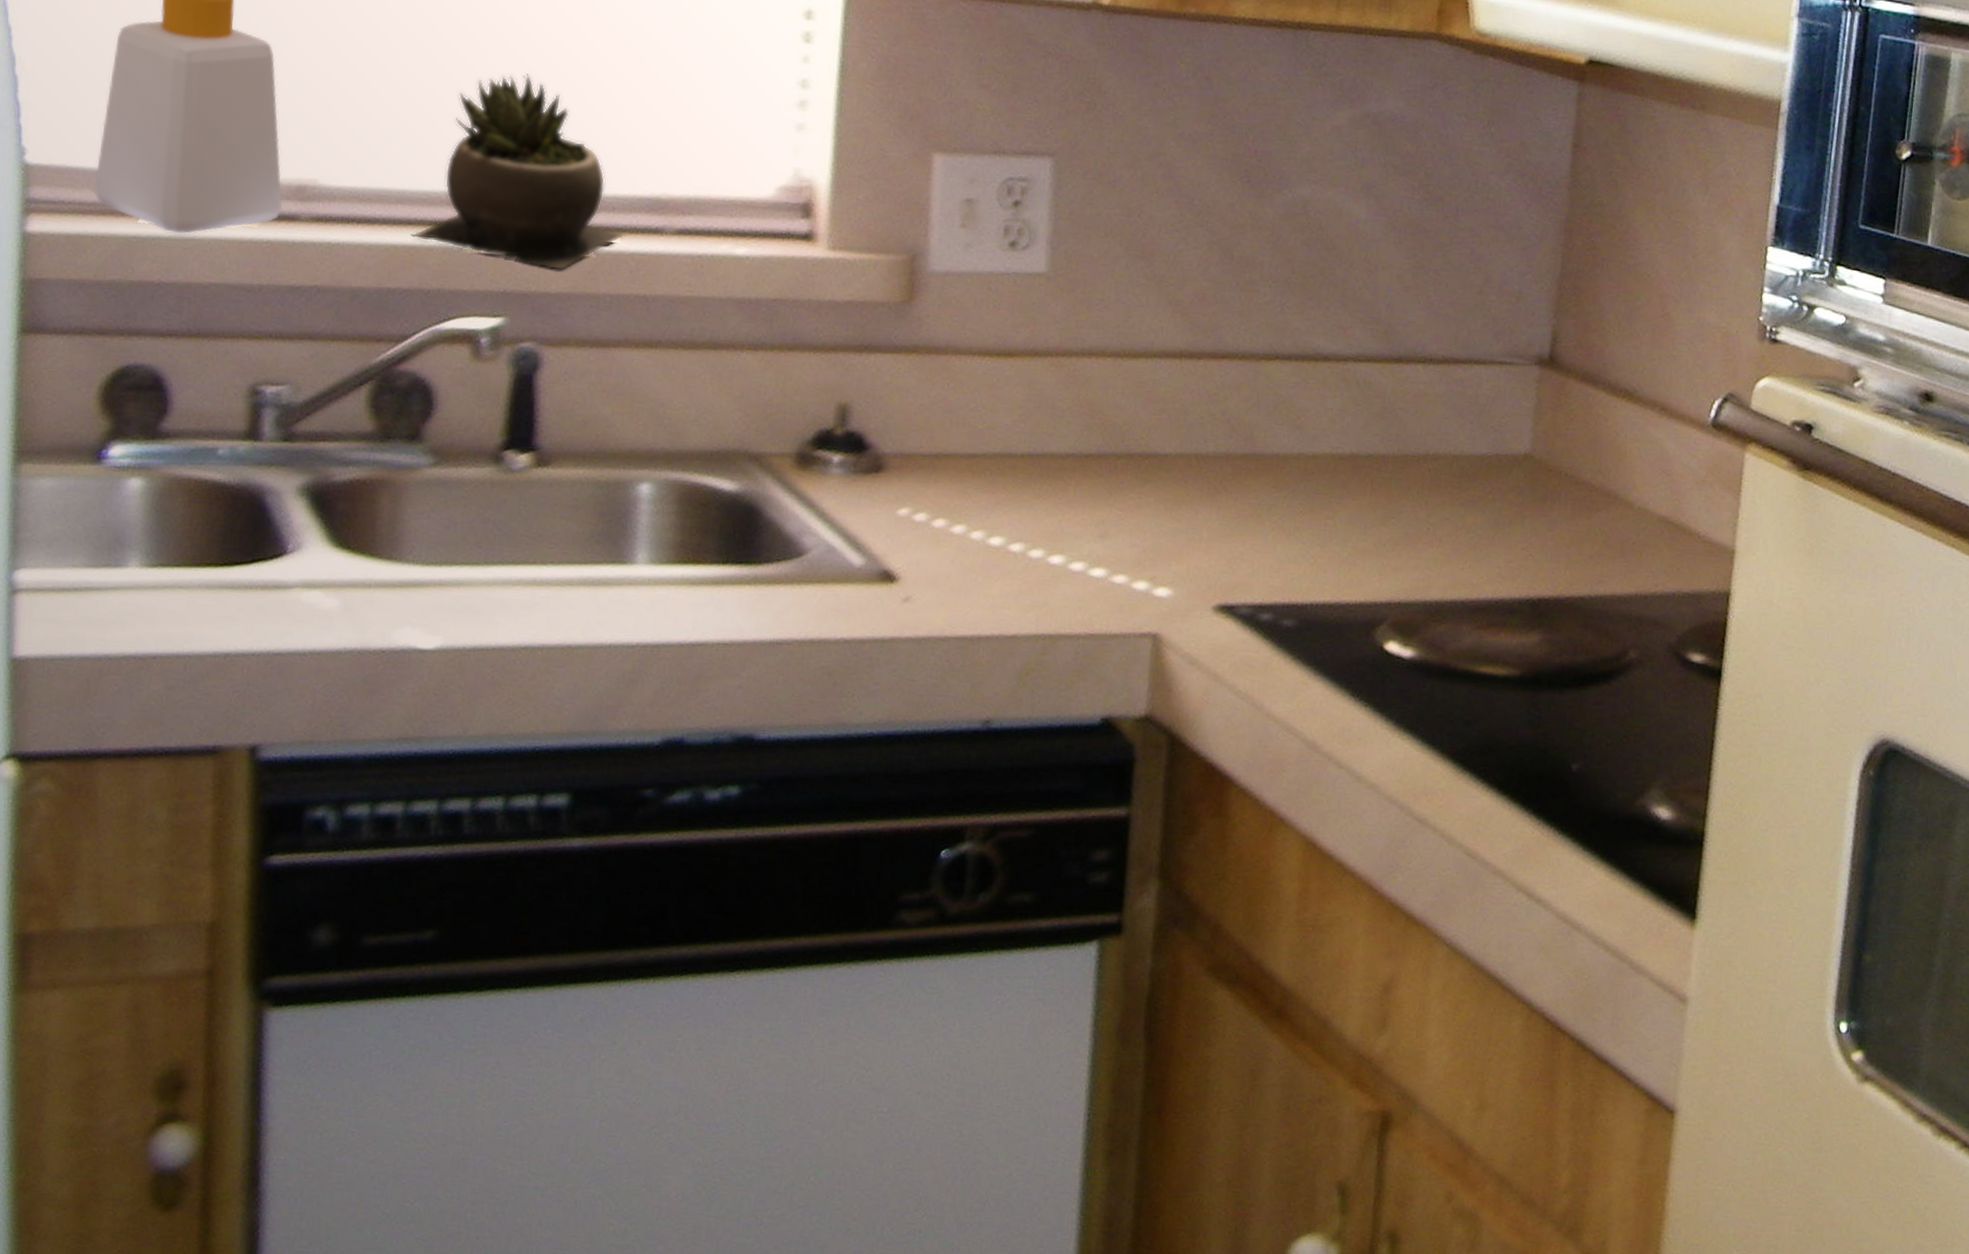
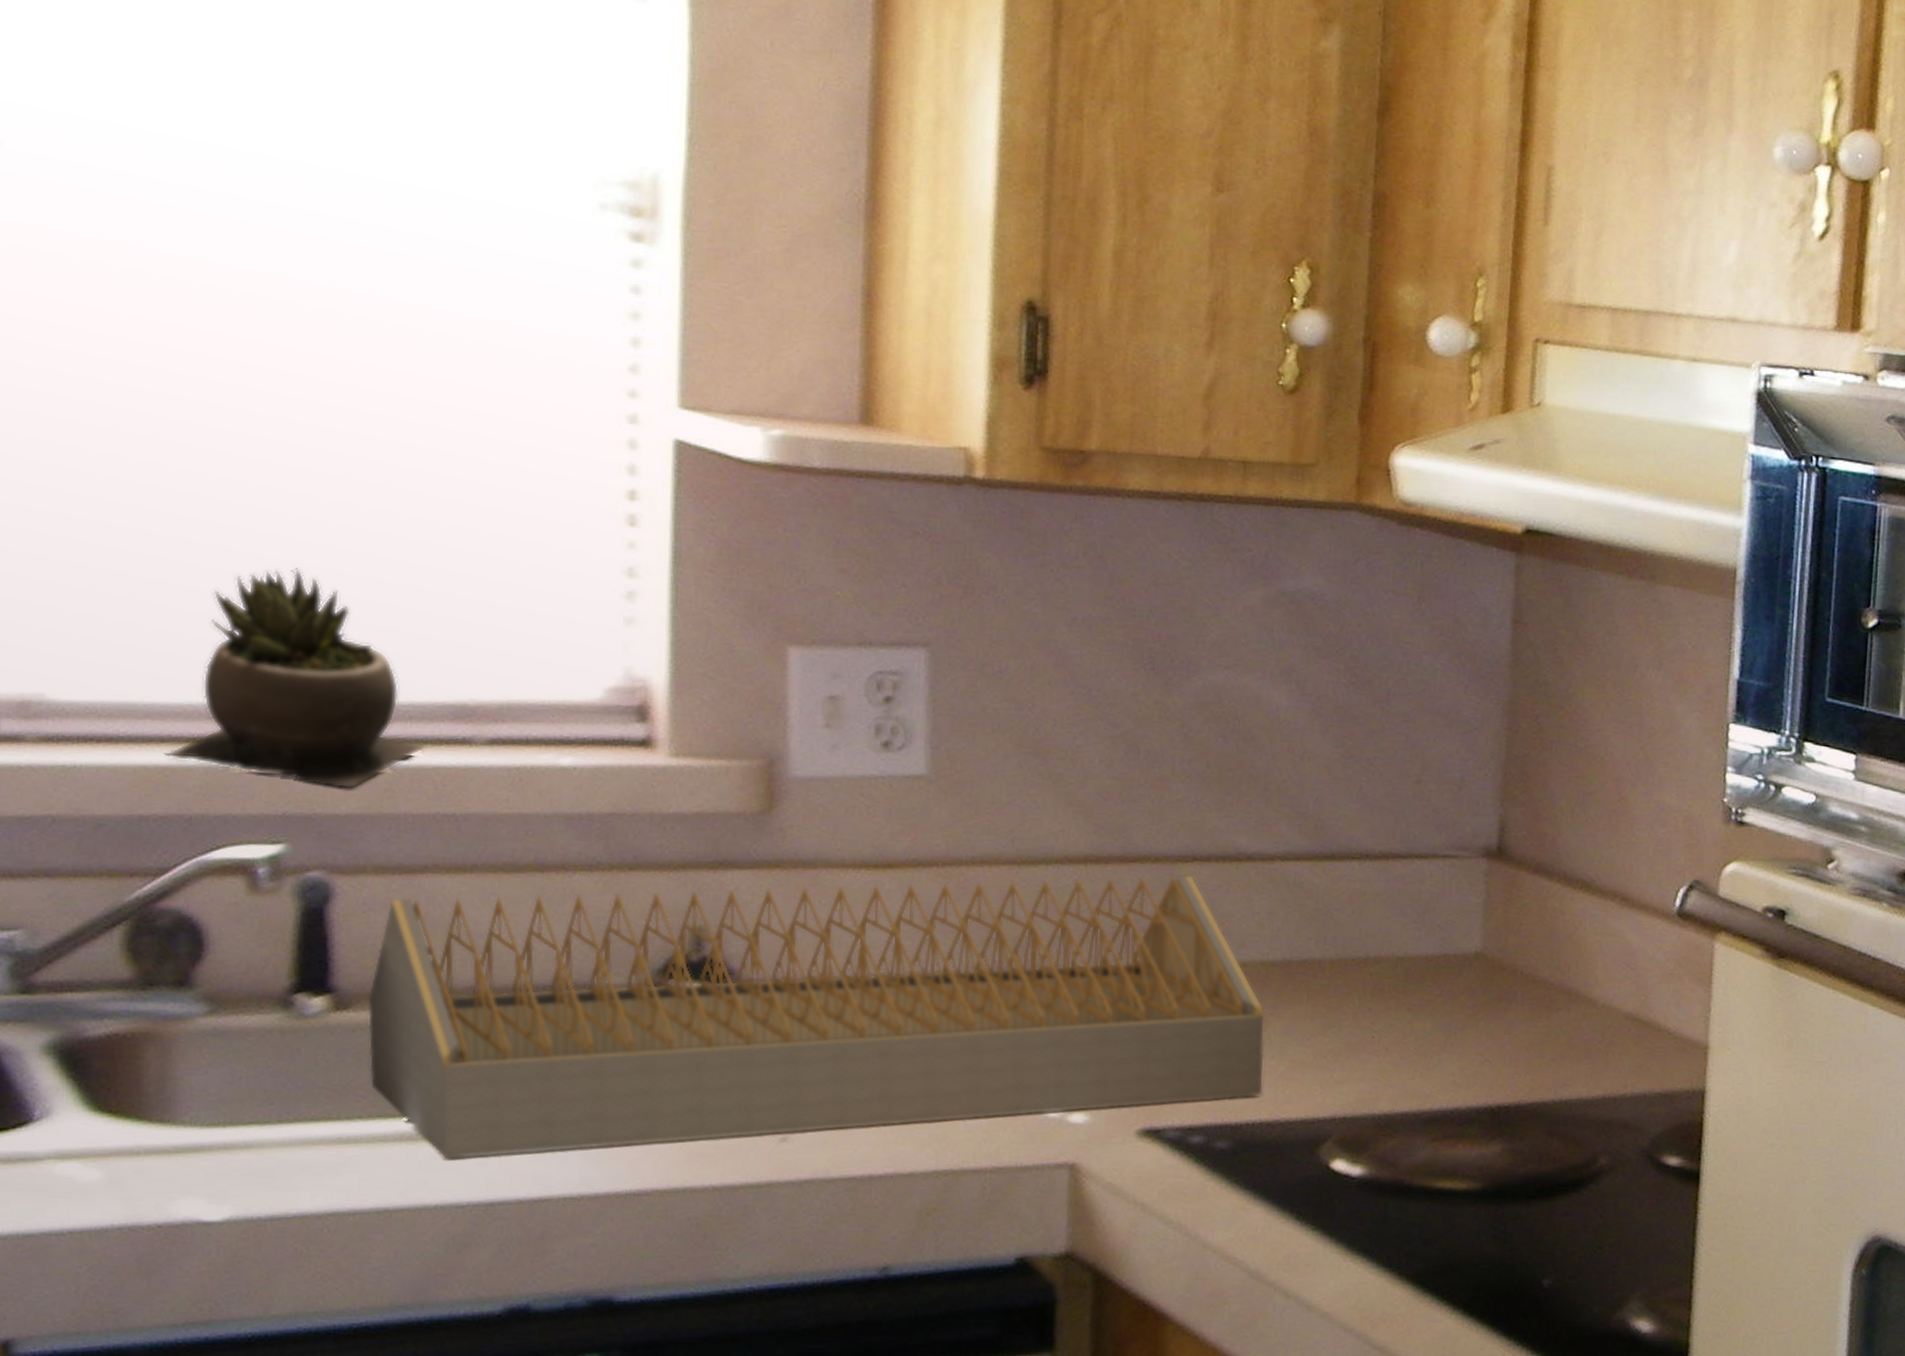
dish rack: none [562,368,1333,604] -> present [367,874,1265,1159]

